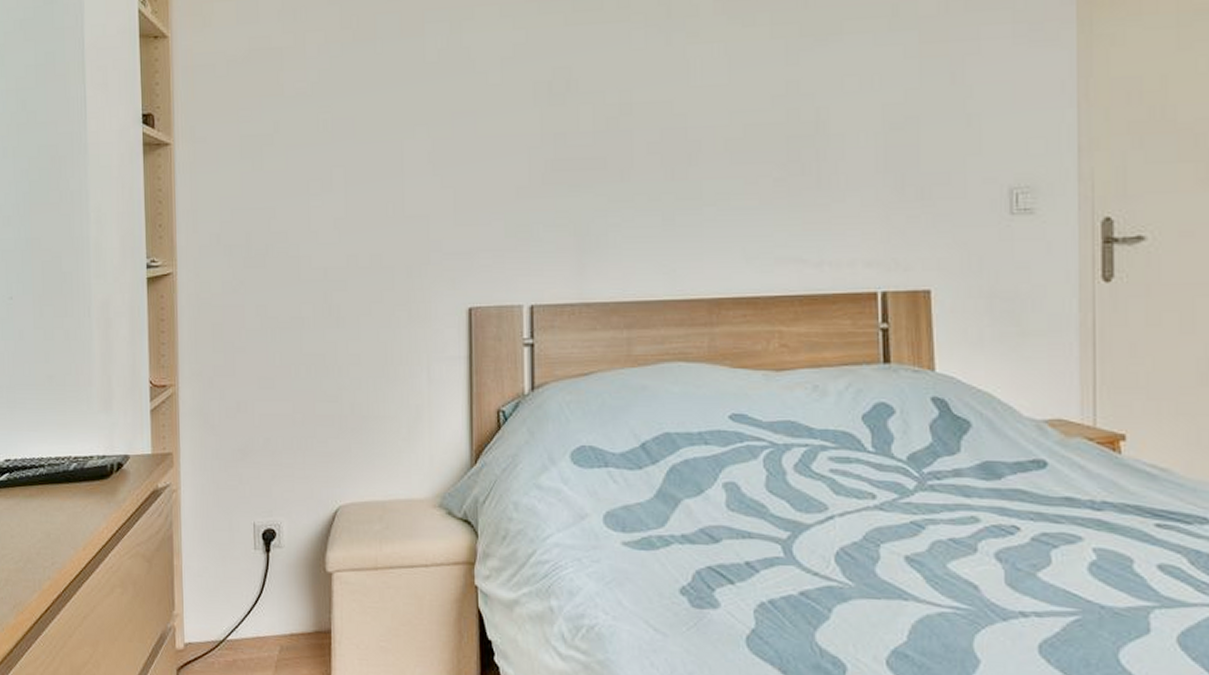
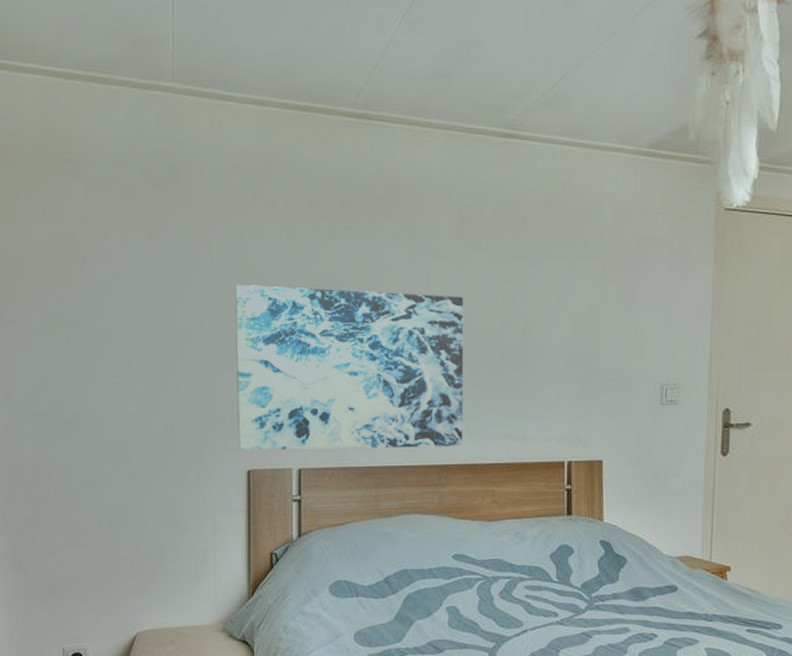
wall art: none [452,84,739,284] -> present [235,284,464,451]

